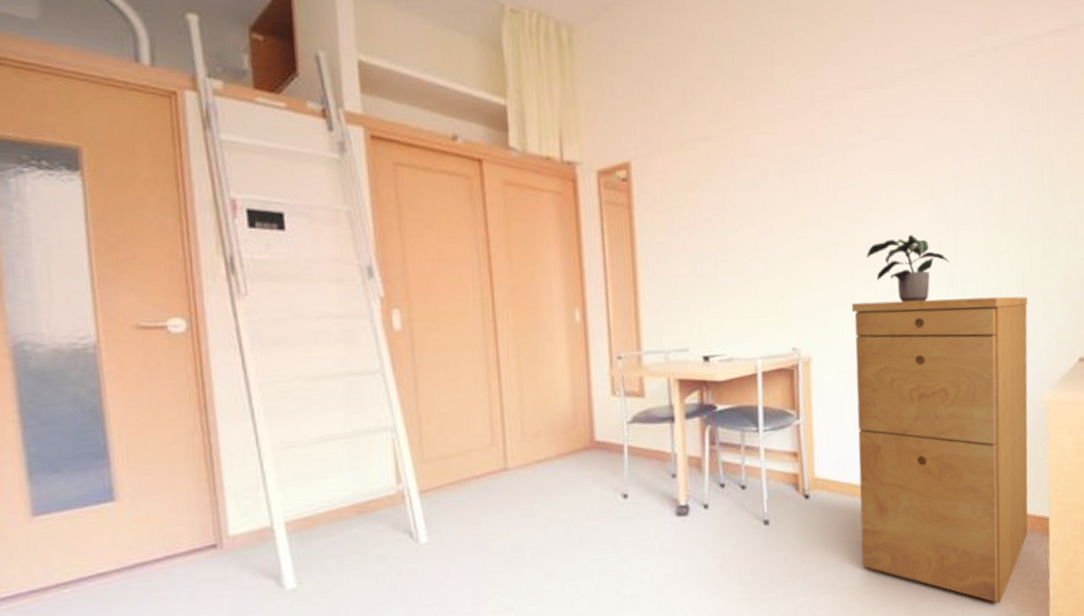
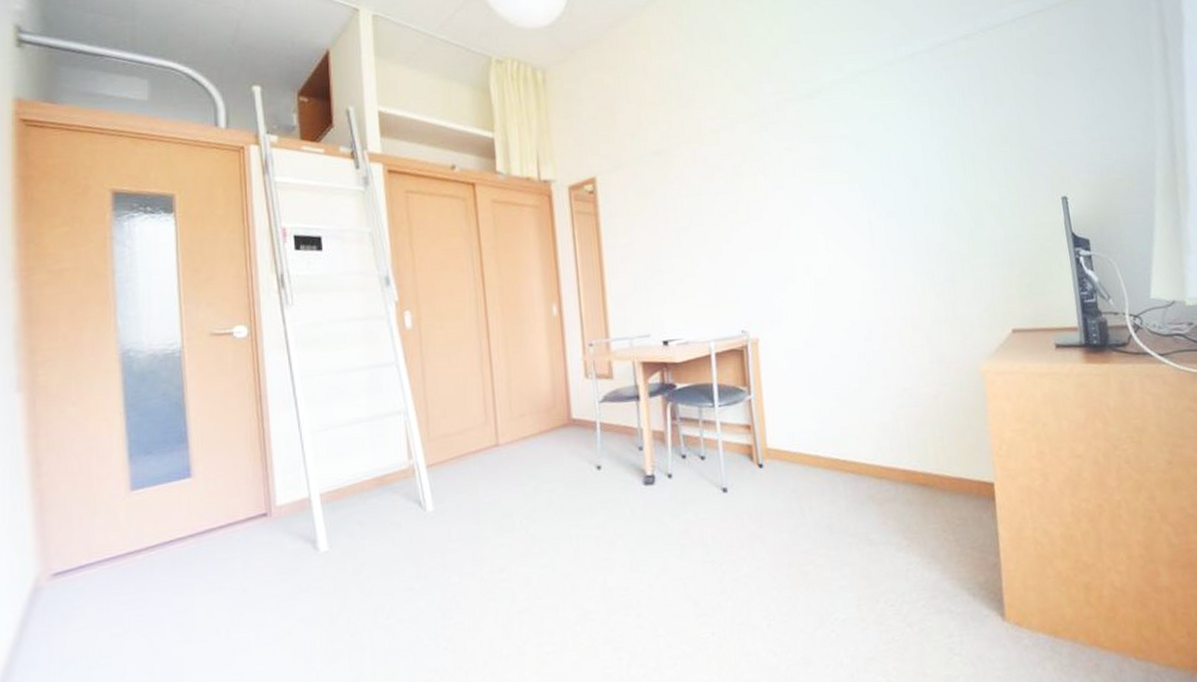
filing cabinet: present [851,296,1028,604] -> none [793,274,974,567]
potted plant: present [866,234,949,302] -> none [804,223,881,285]

